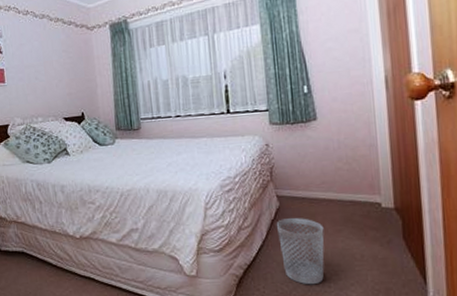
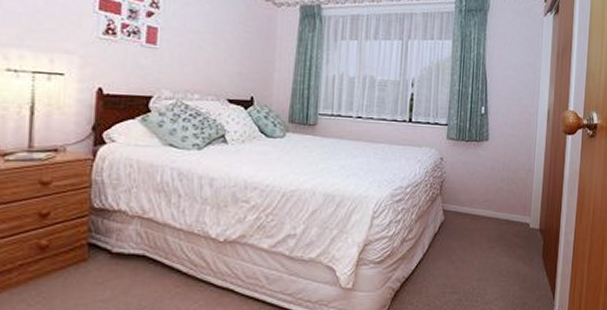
wastebasket: present [276,217,324,285] -> none [438,232,480,299]

